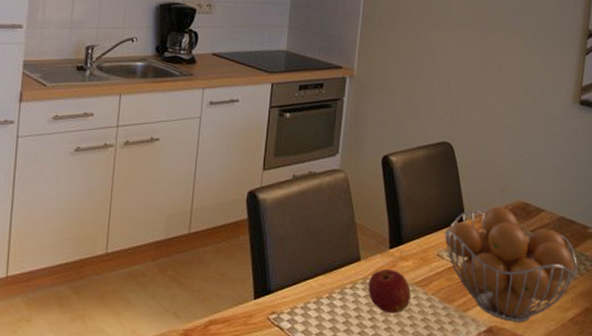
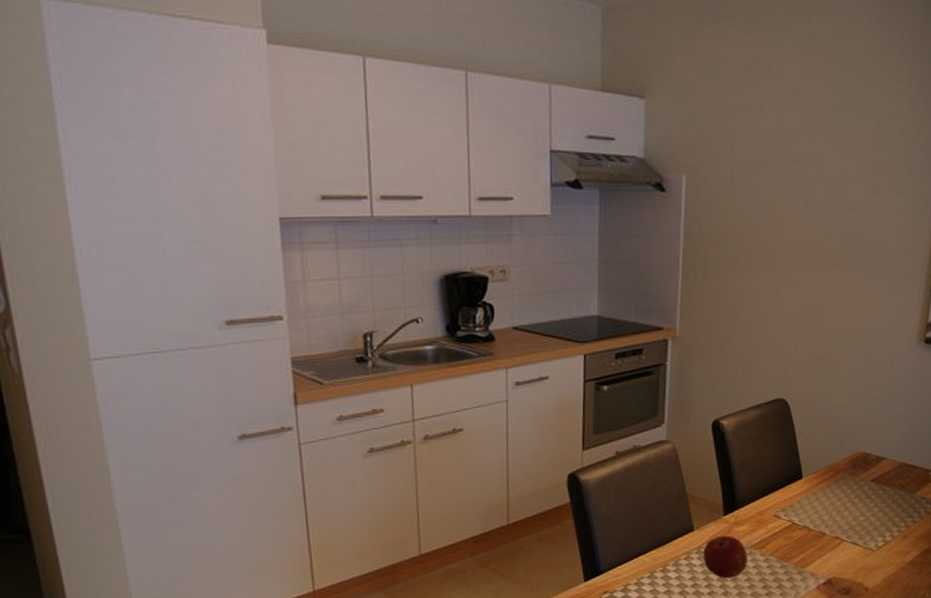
fruit basket: present [444,206,577,322] -> none [781,460,918,572]

